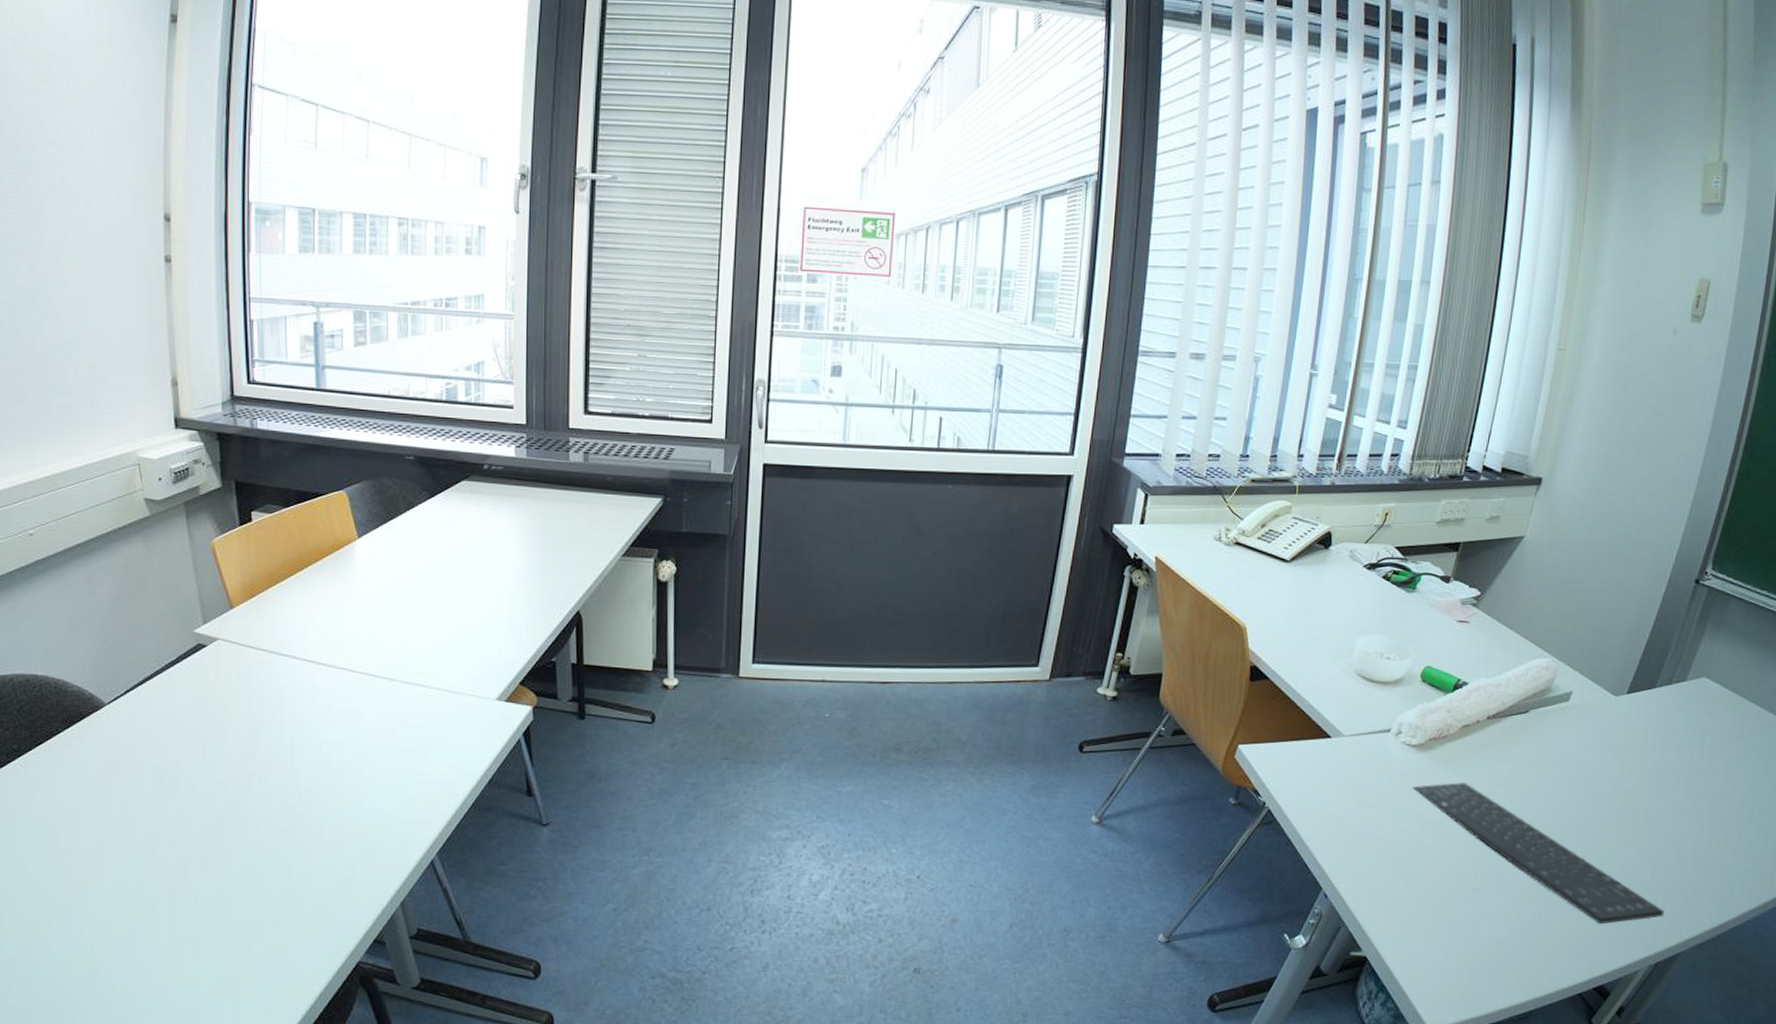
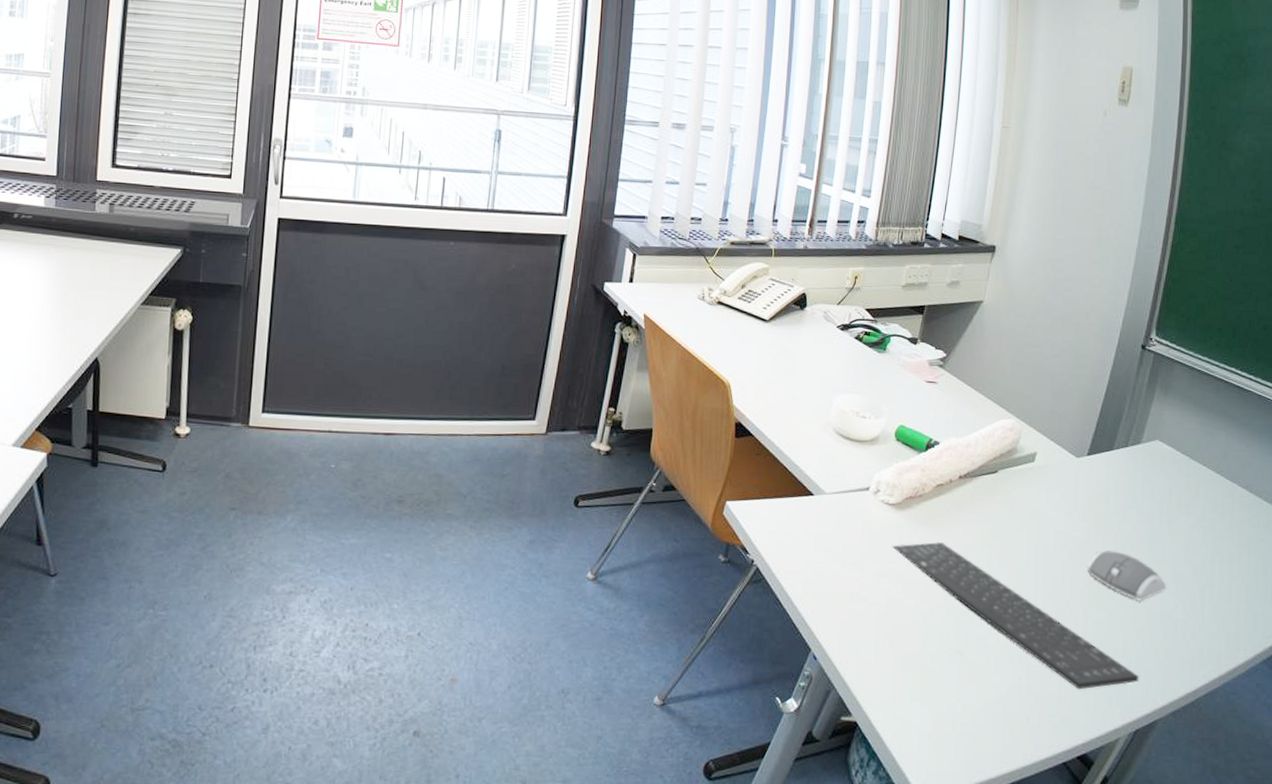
computer mouse: none [1617,789,1701,838] -> present [1086,550,1167,601]

